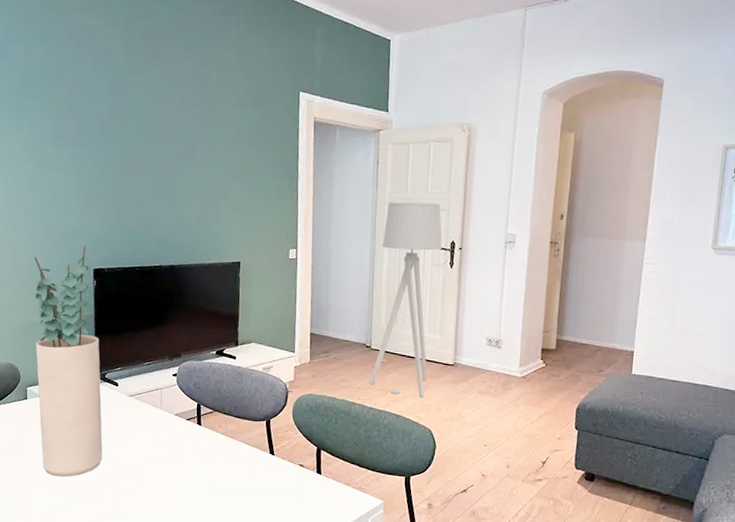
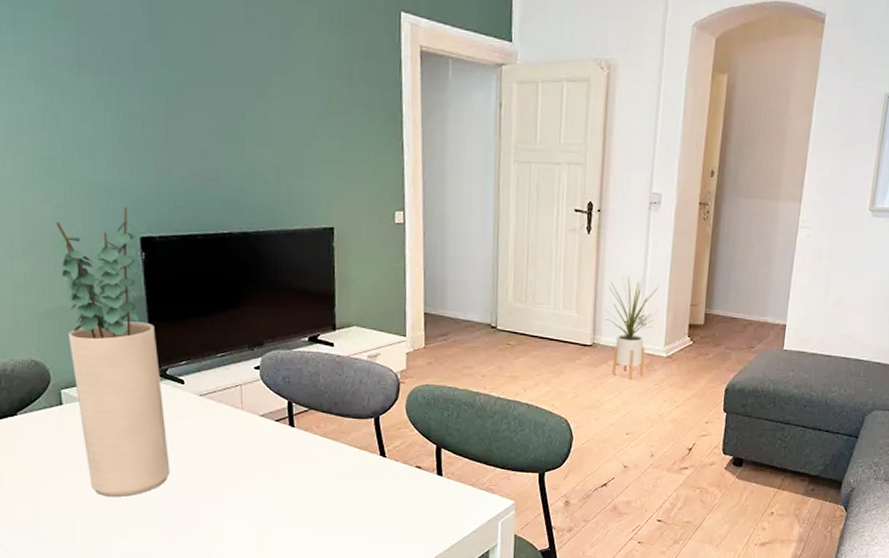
floor lamp: present [370,201,443,398] -> none [497,154,579,384]
house plant: none [465,305,515,396] -> present [605,275,660,379]

